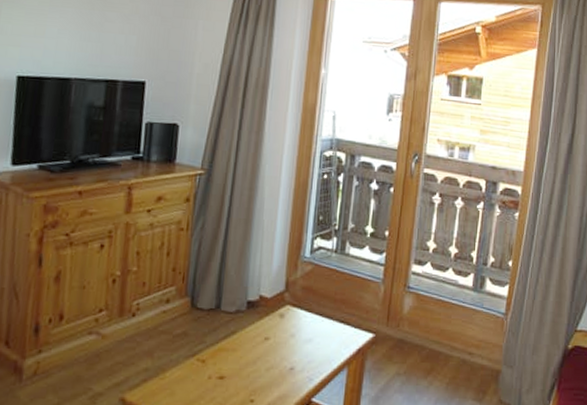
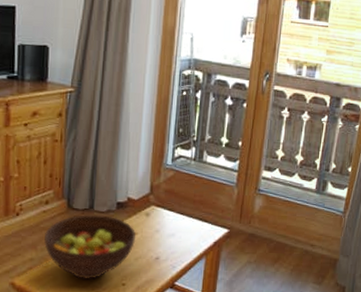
fruit bowl: none [162,315,268,394] -> present [44,214,136,279]

